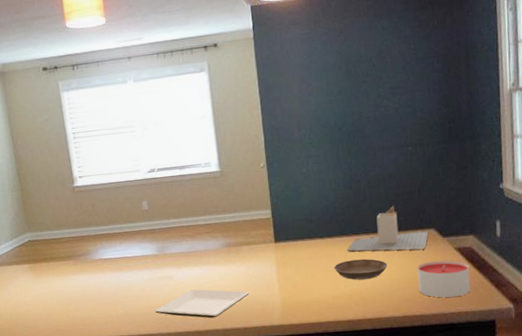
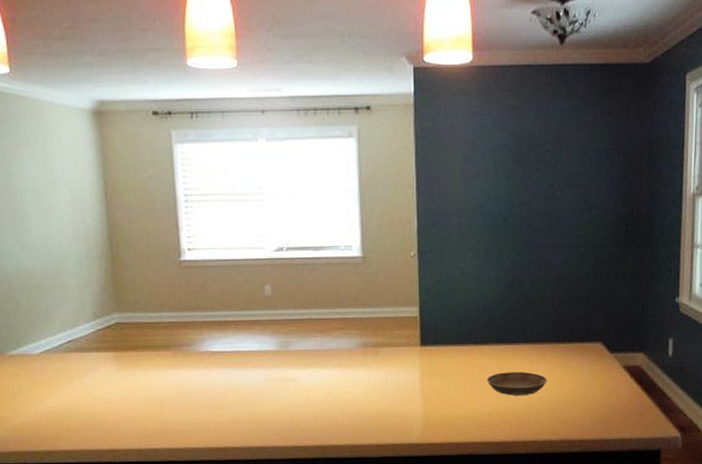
plate: present [154,289,250,319] -> none [269,395,386,432]
utensil holder: present [347,206,429,251] -> none [503,313,595,365]
candle: present [417,260,470,298] -> none [580,378,637,422]

